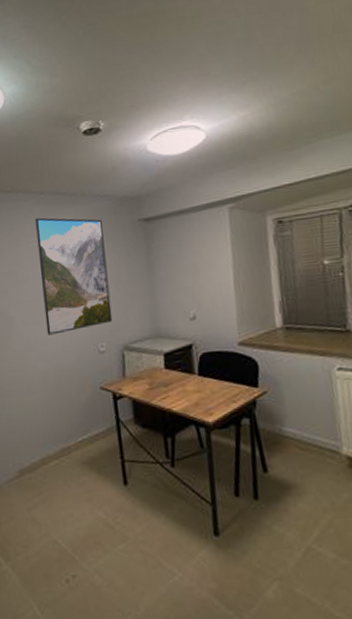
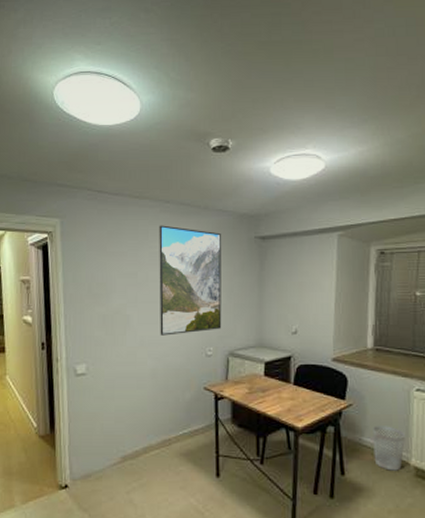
wastebasket: none [293,412,333,463] -> present [373,426,406,471]

